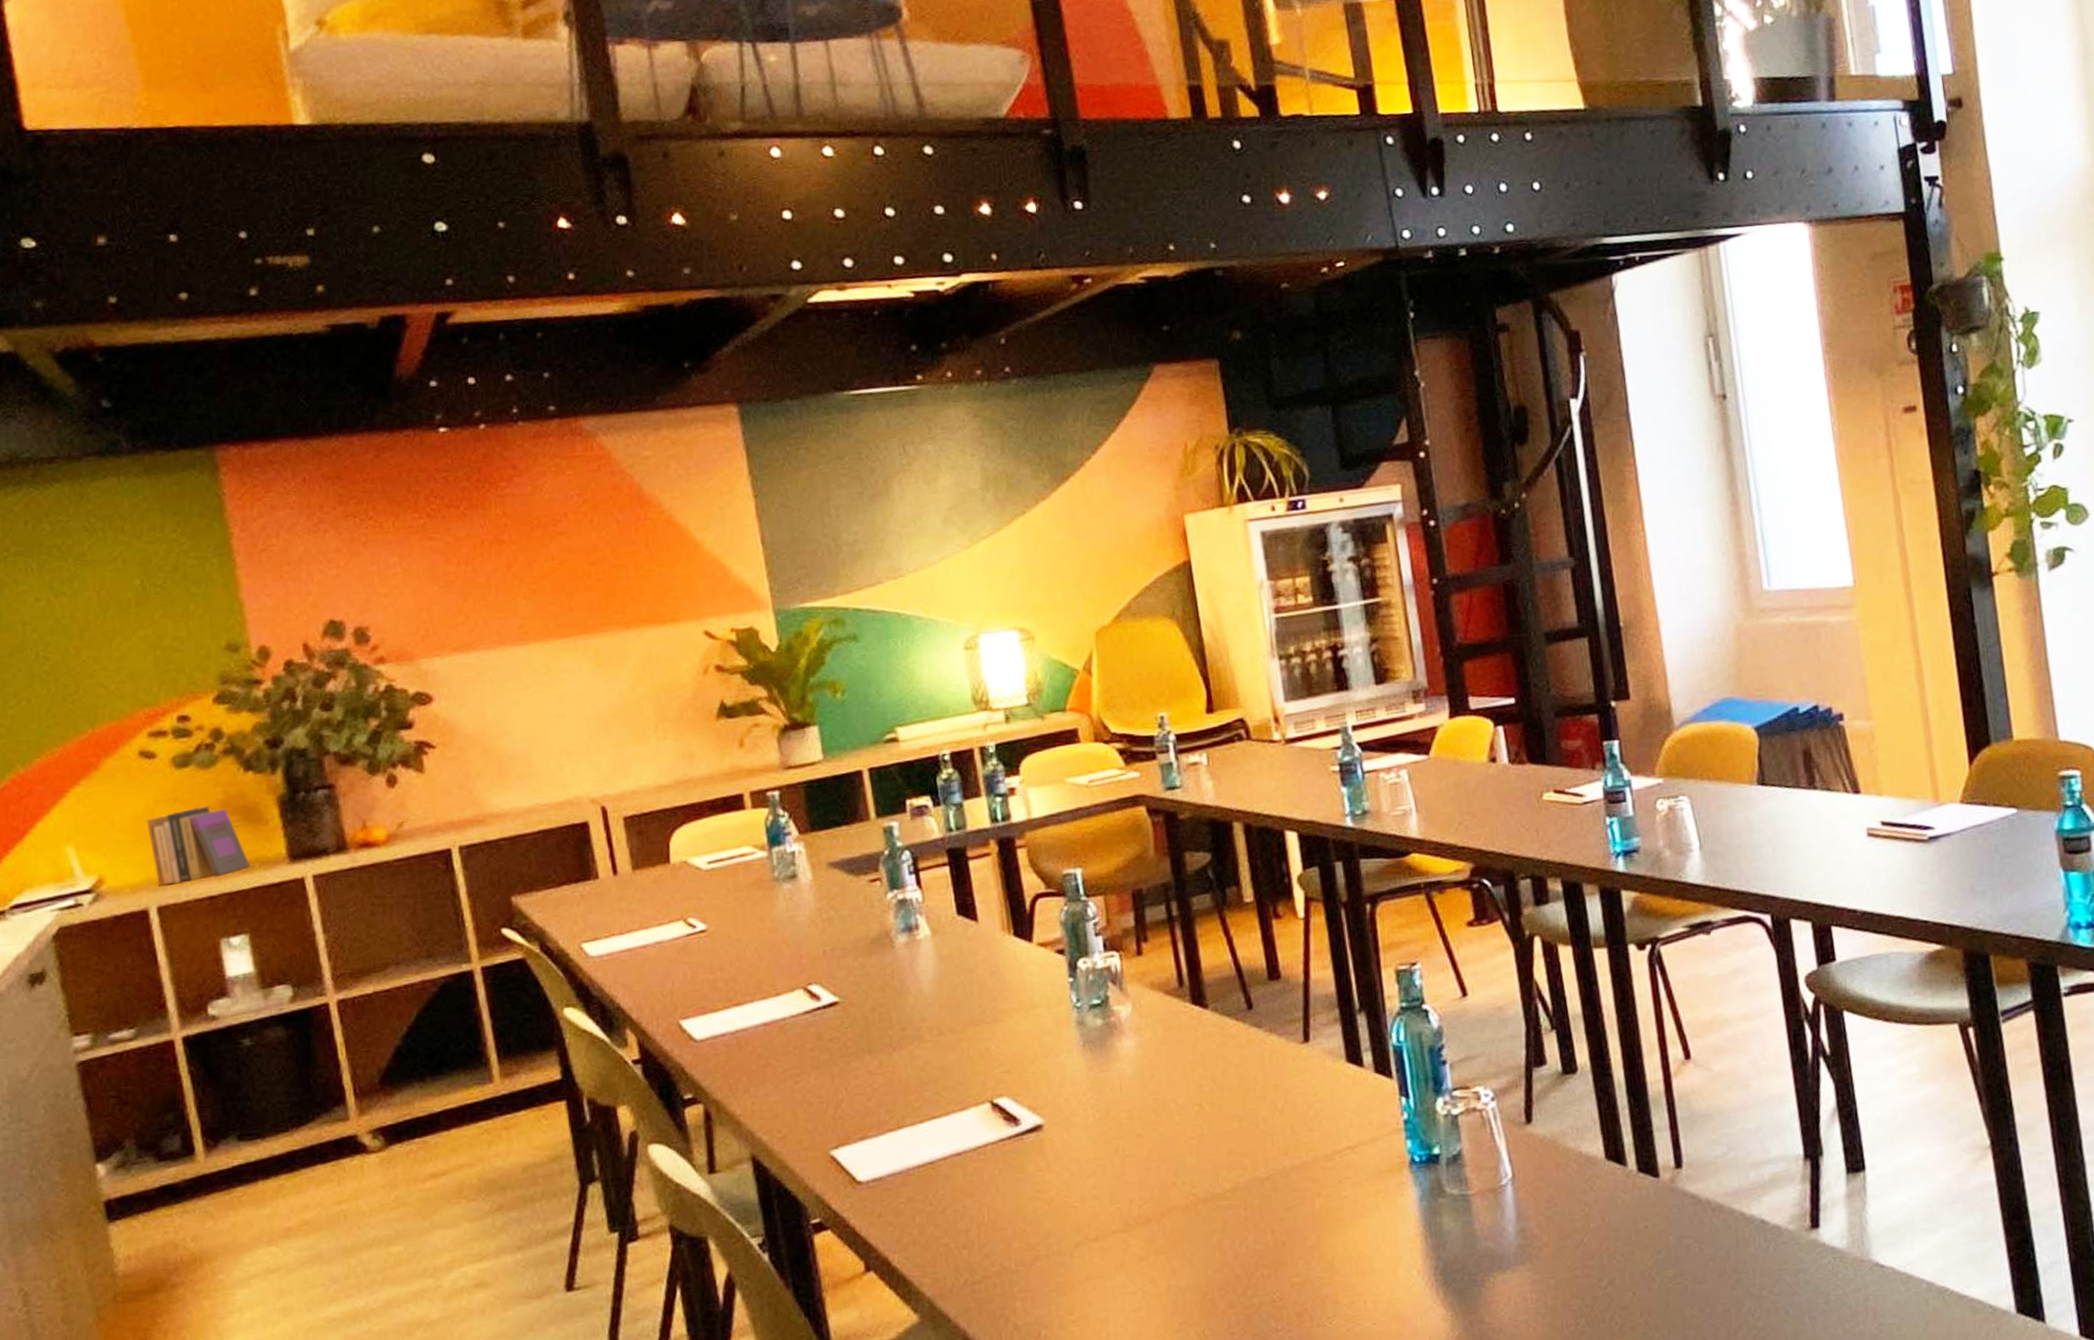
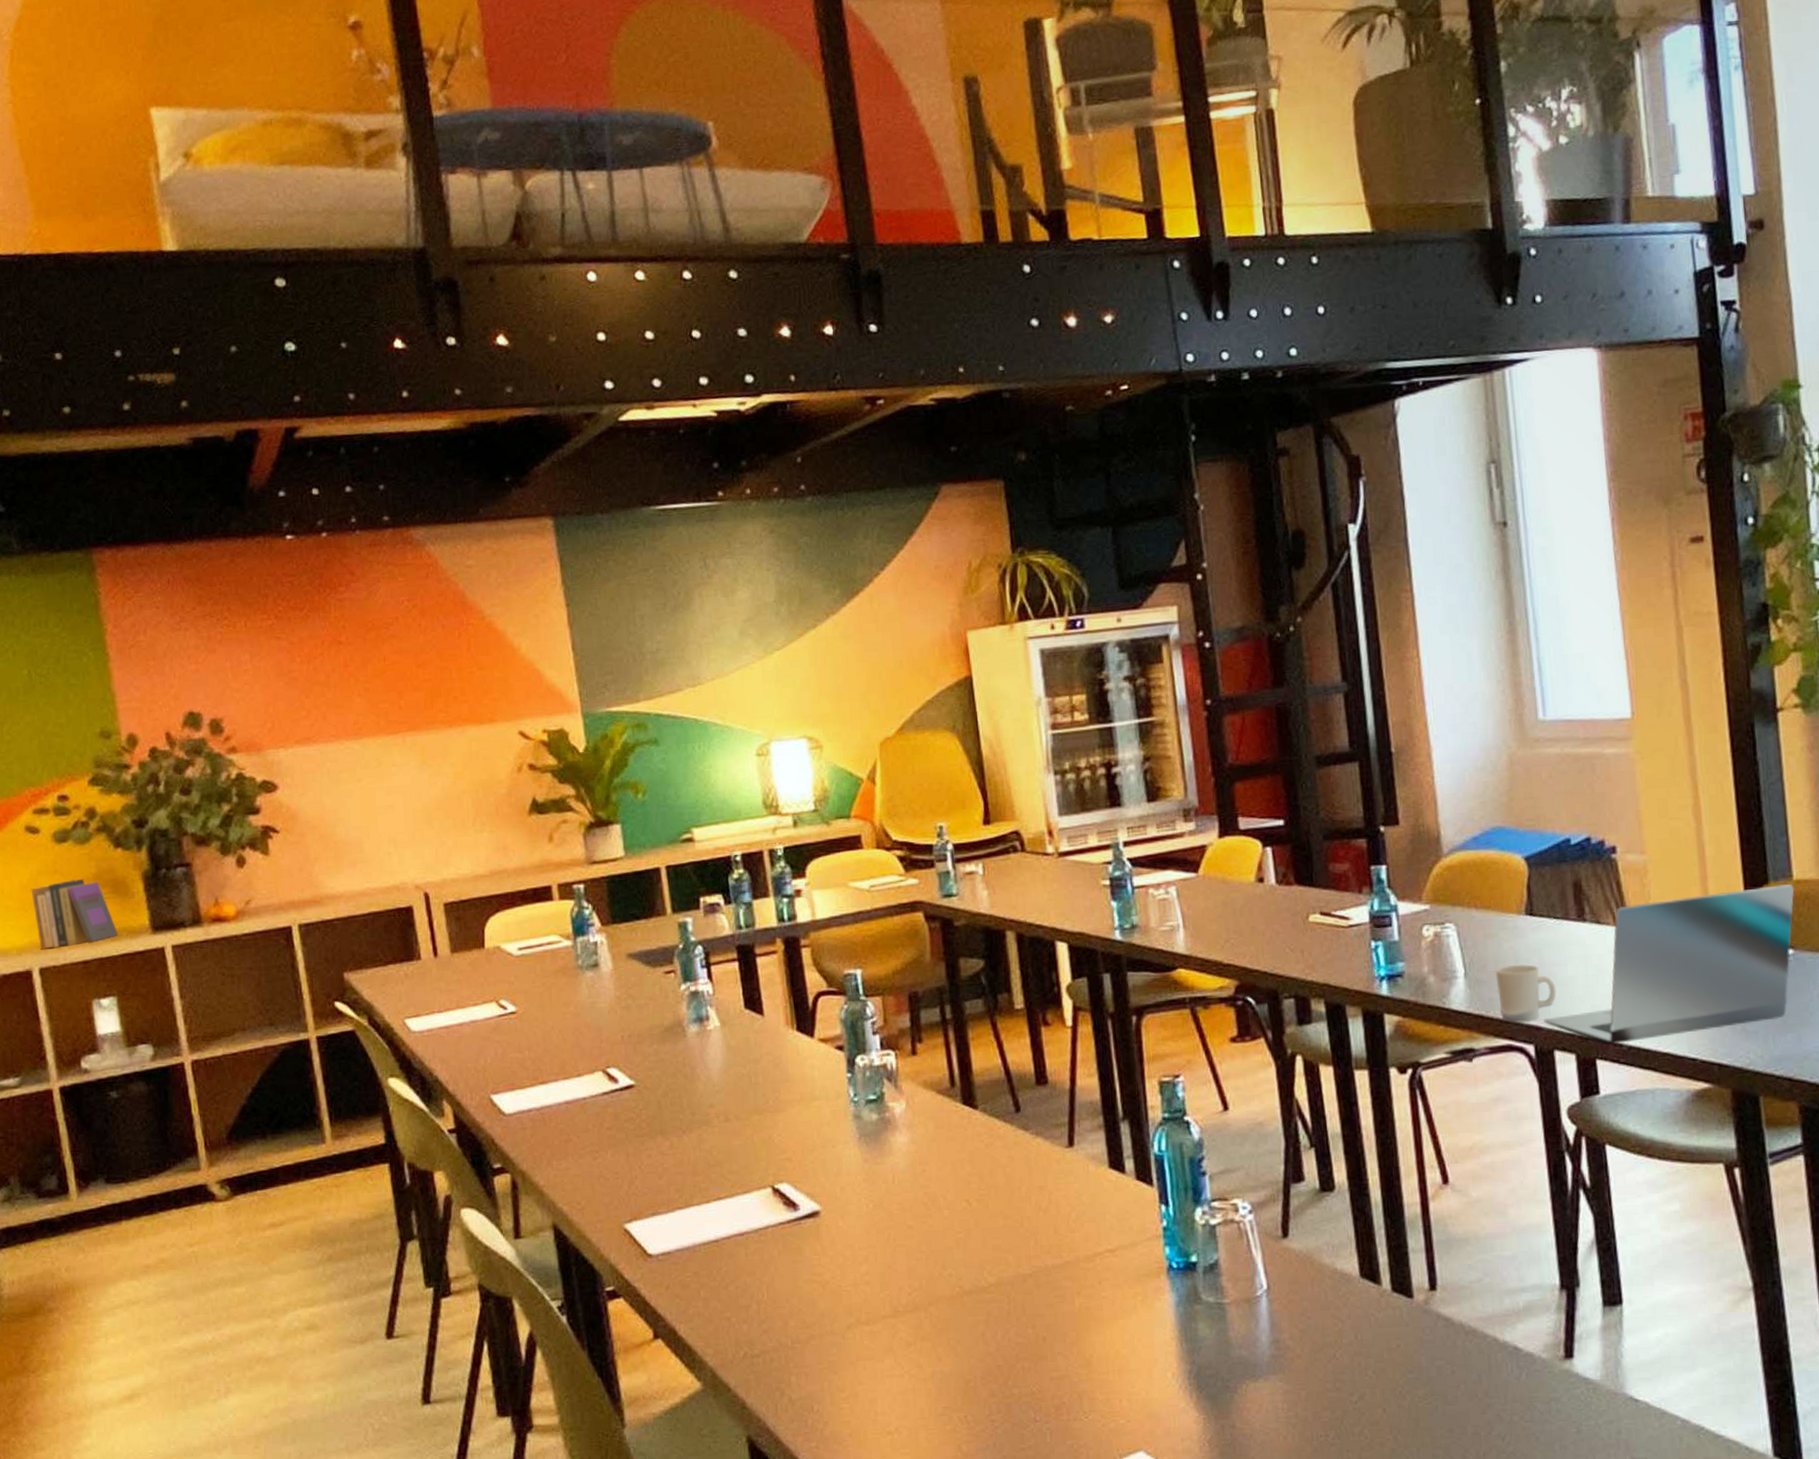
mug: none [1729,834,1791,894] -> present [1495,964,1557,1023]
laptop: none [1778,745,2016,912] -> present [1543,884,1795,1046]

